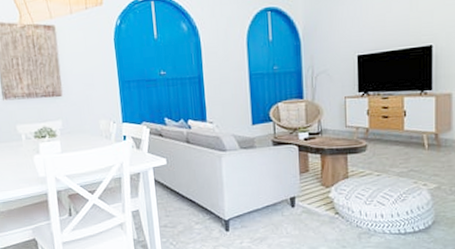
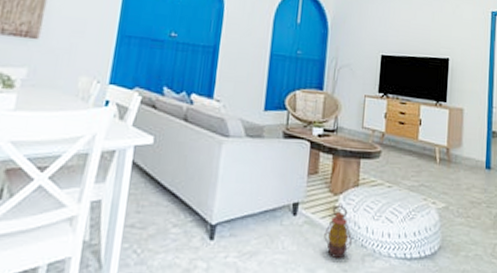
lantern: none [321,193,348,238] -> present [324,203,353,259]

